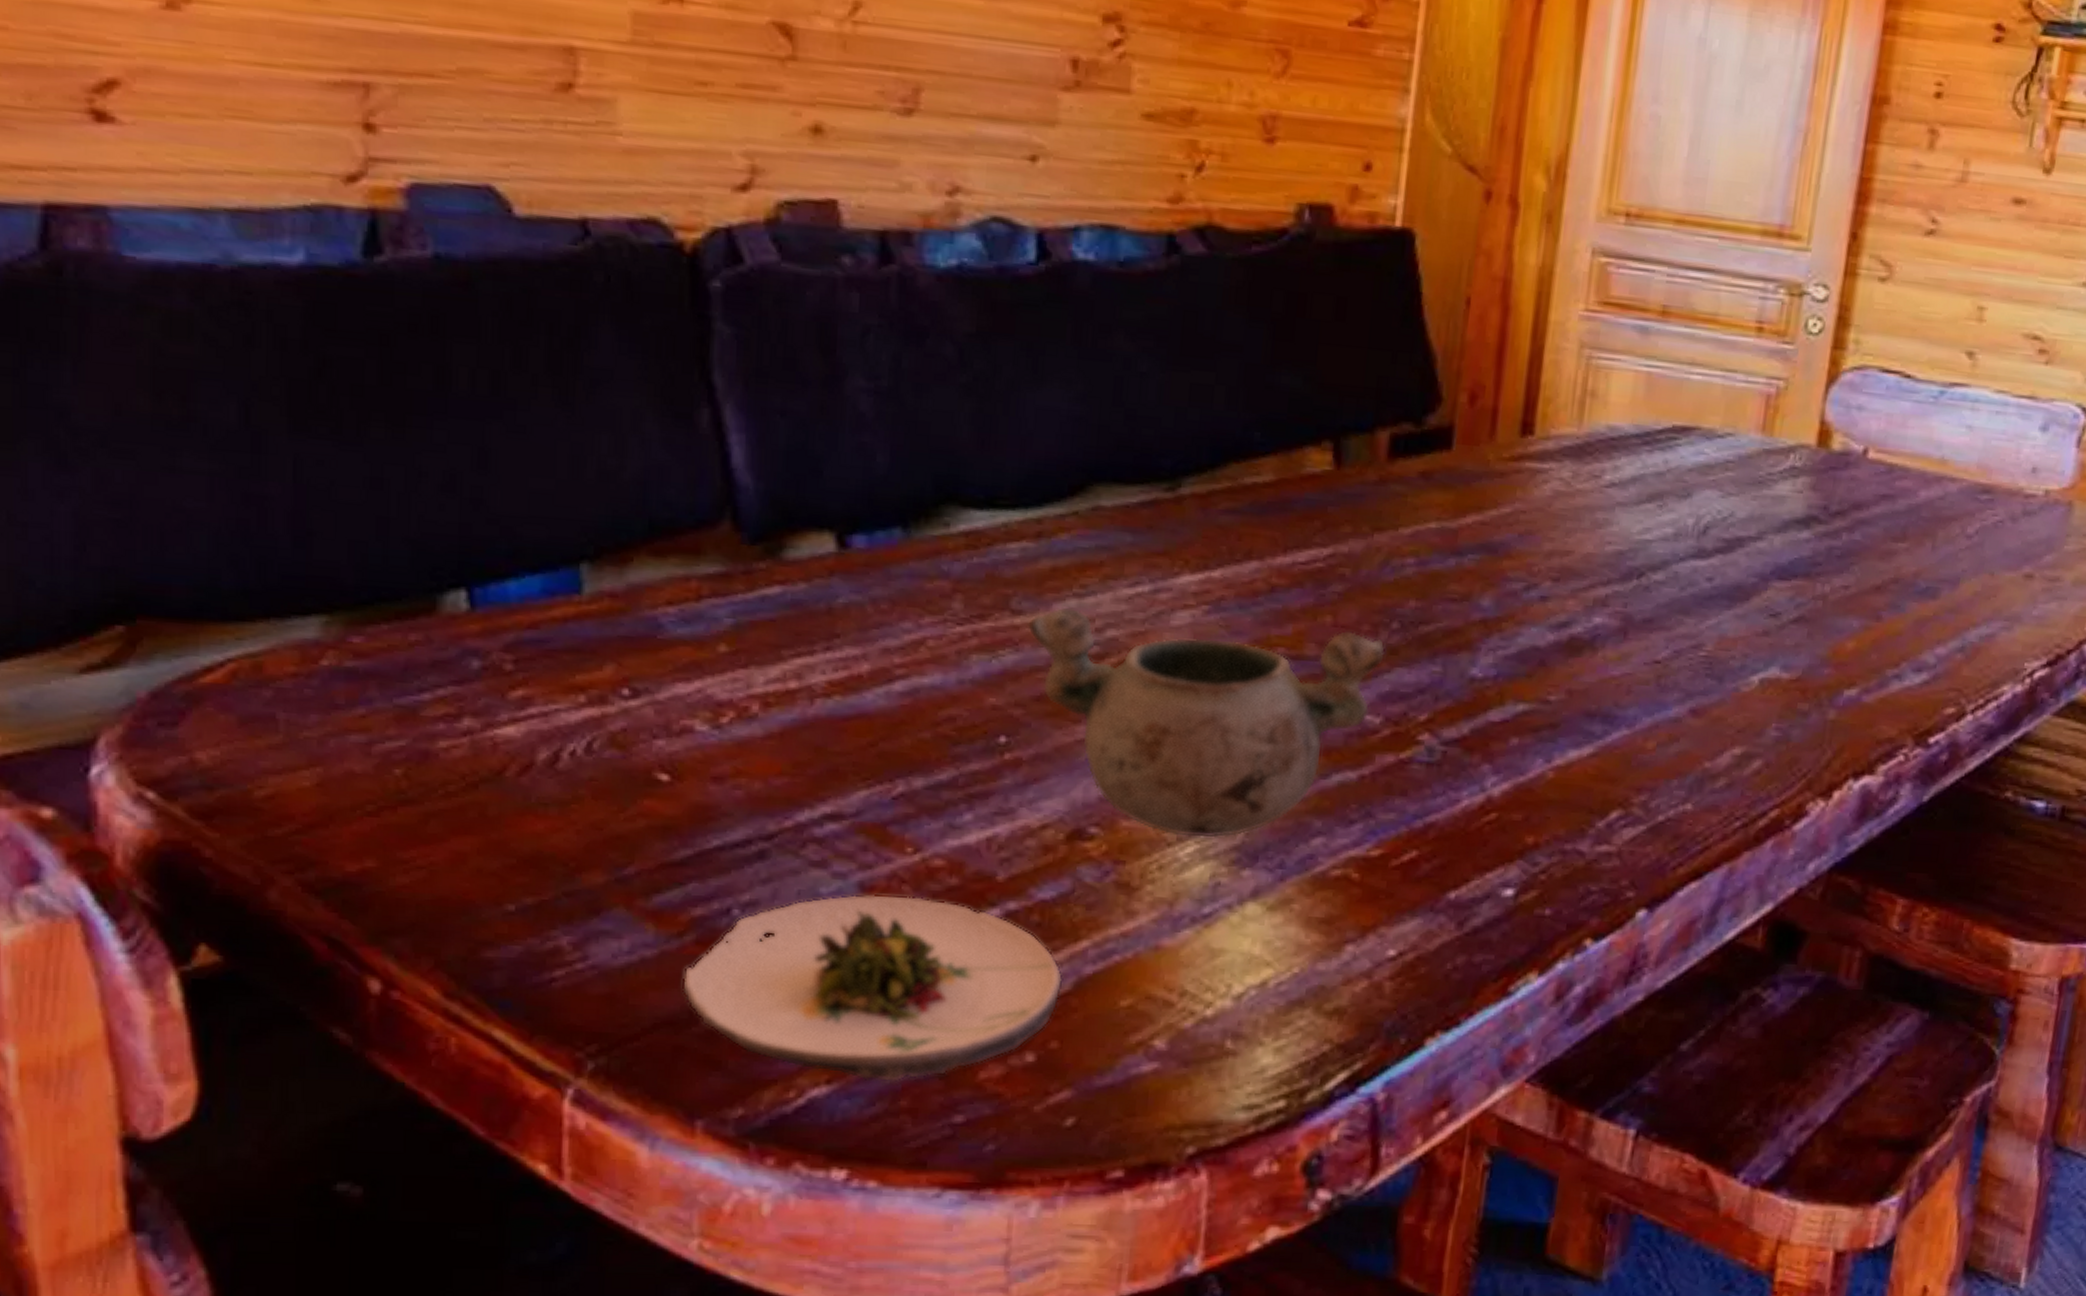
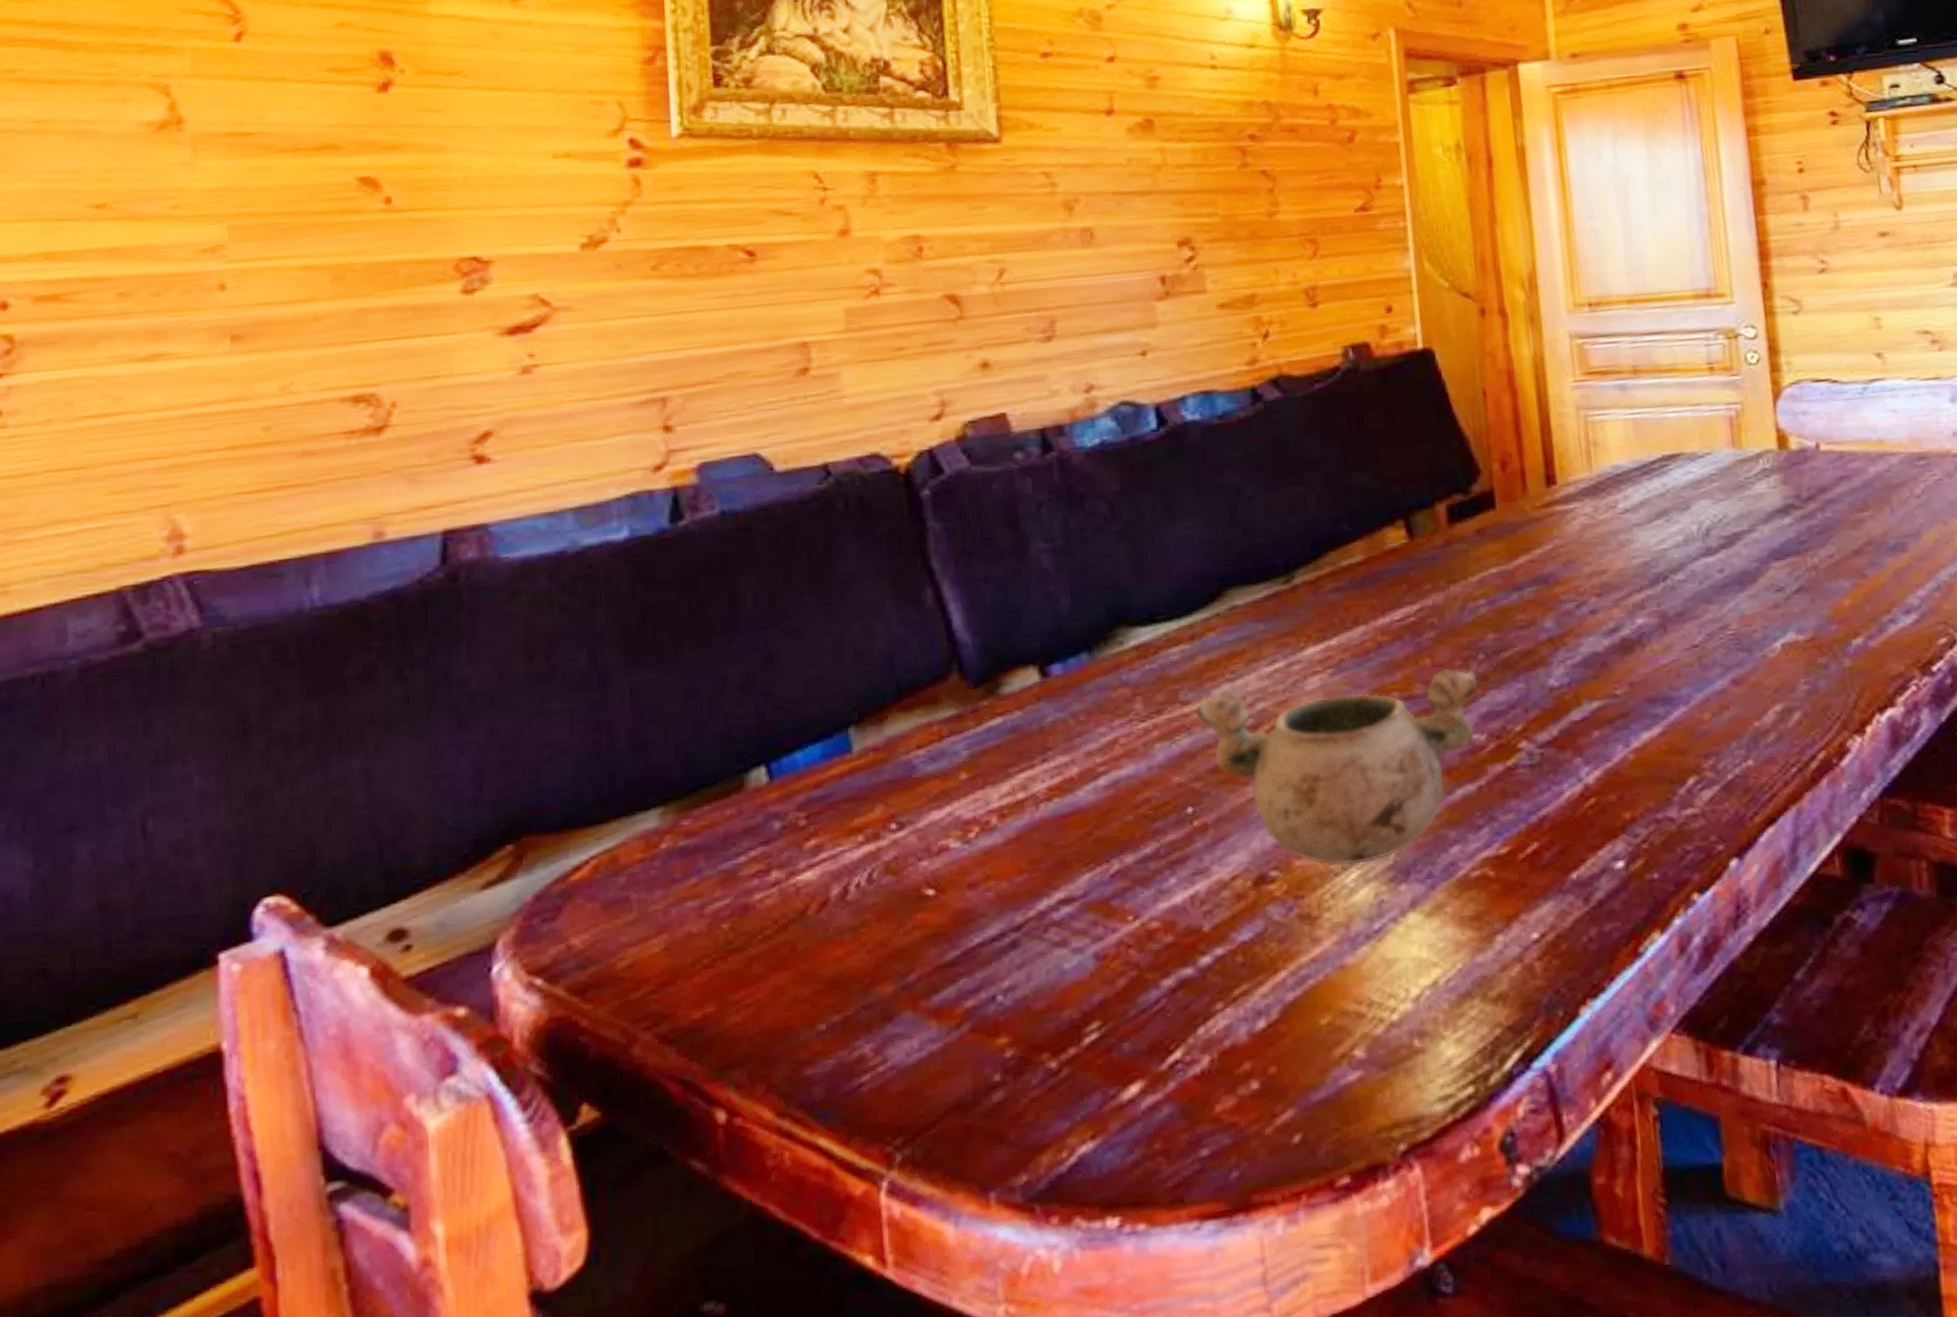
salad plate: present [682,894,1064,1083] -> none [964,957,1271,1131]

